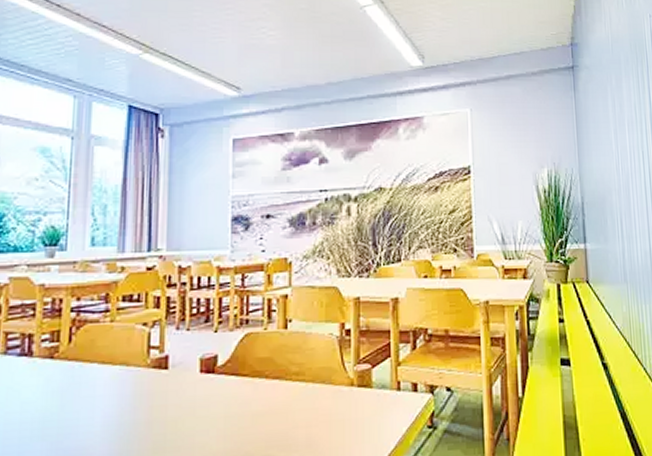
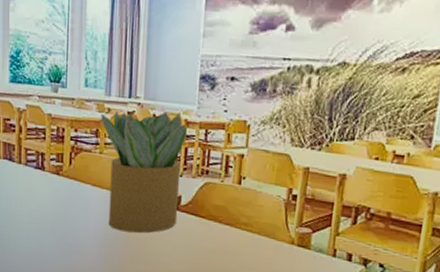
potted plant: none [112,262,220,415] -> present [101,111,187,234]

